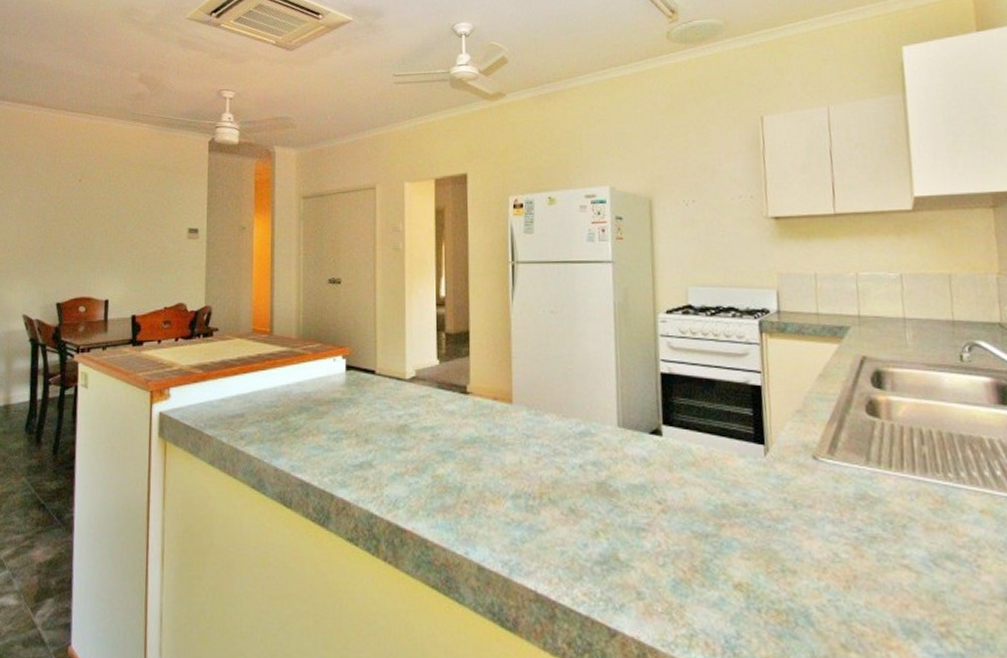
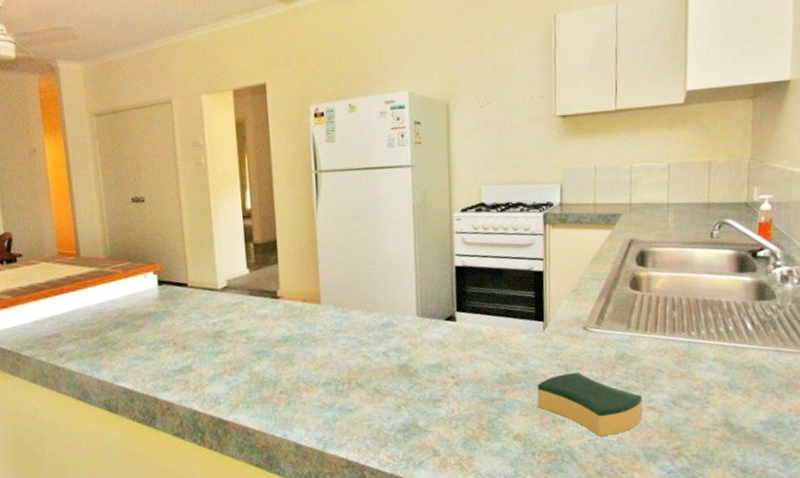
sponge: none [759,510,896,597] -> present [537,371,643,436]

